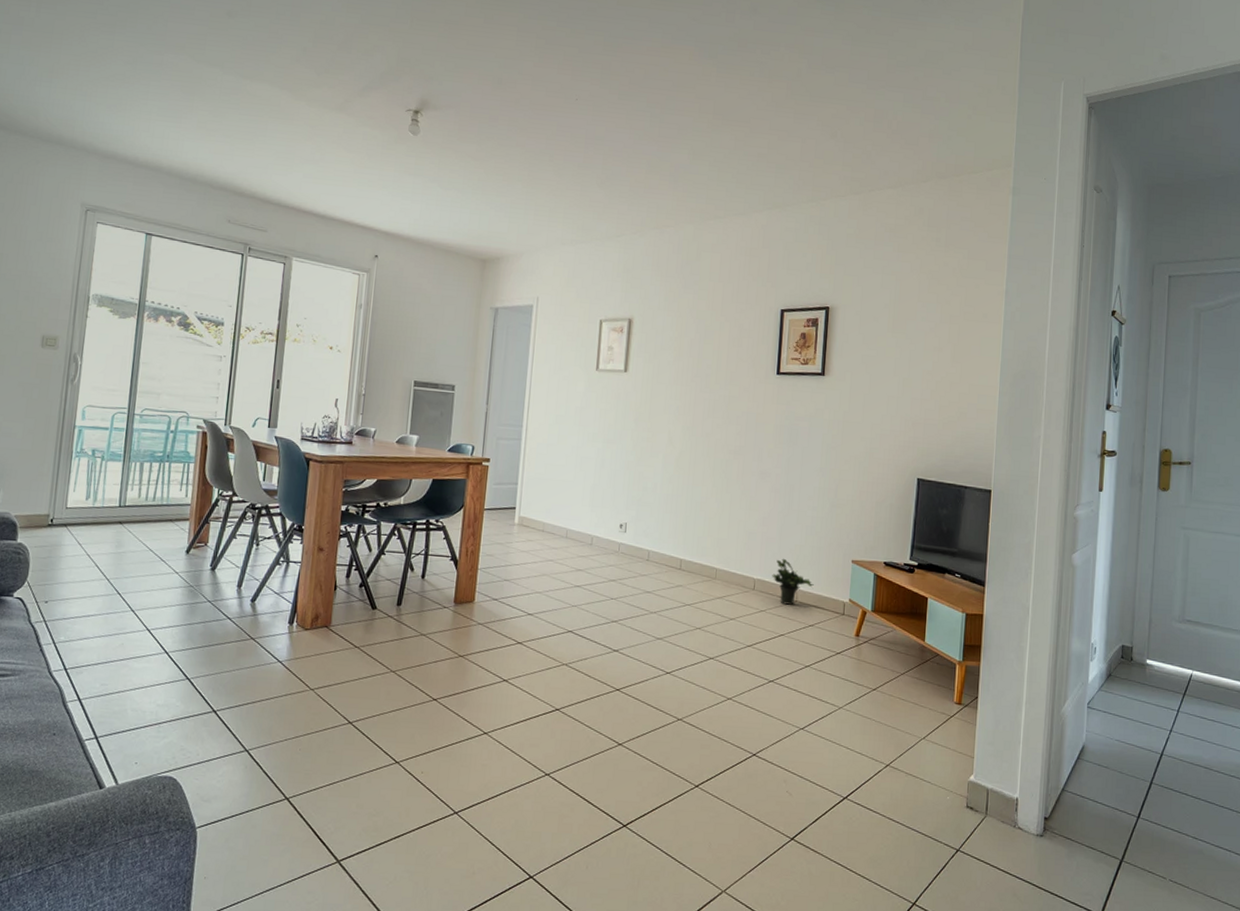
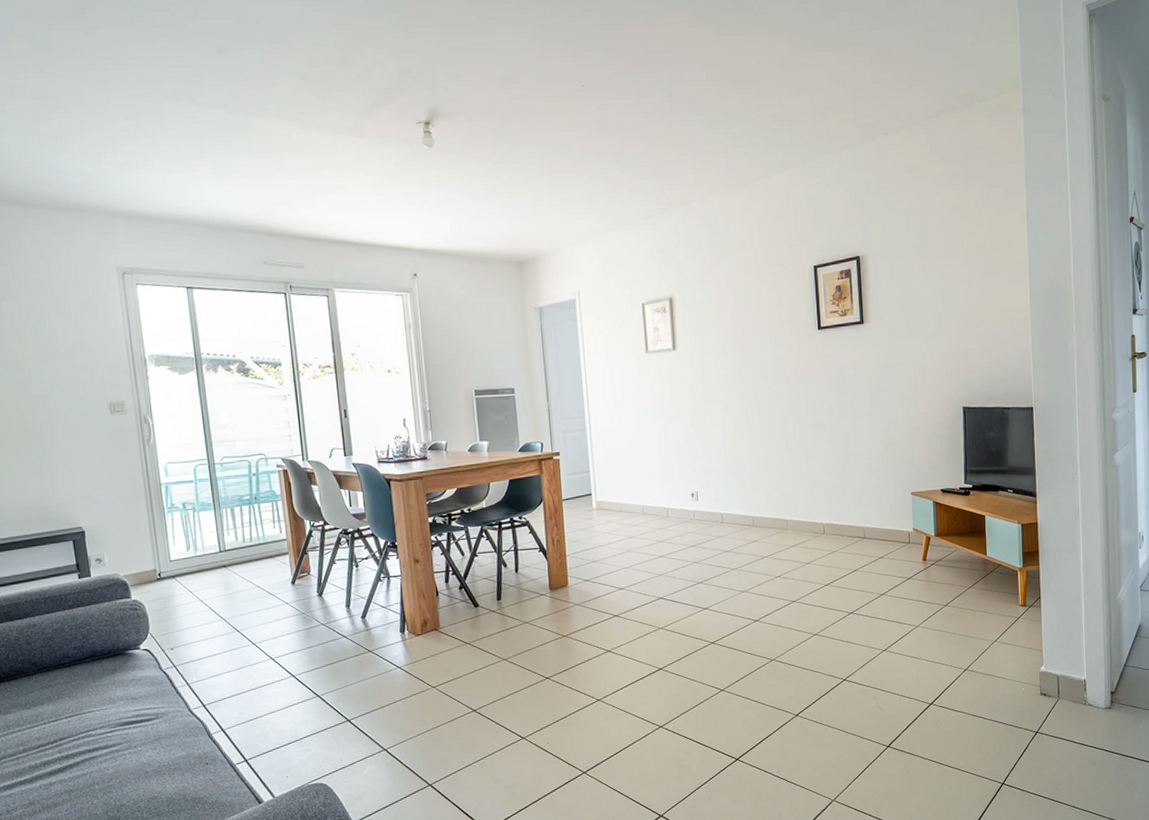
potted plant: present [772,558,814,605] -> none [839,501,879,543]

